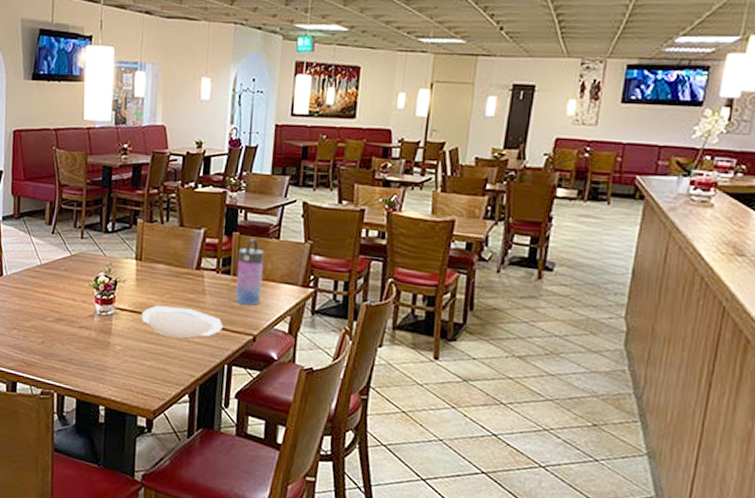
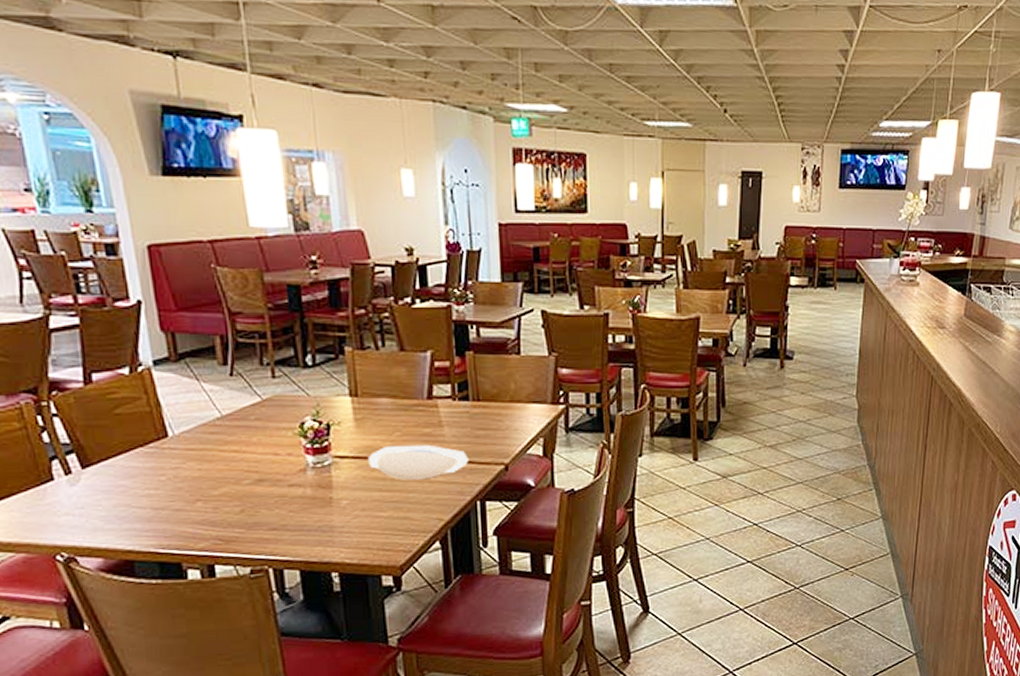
water bottle: present [235,239,264,306] -> none [476,358,508,432]

